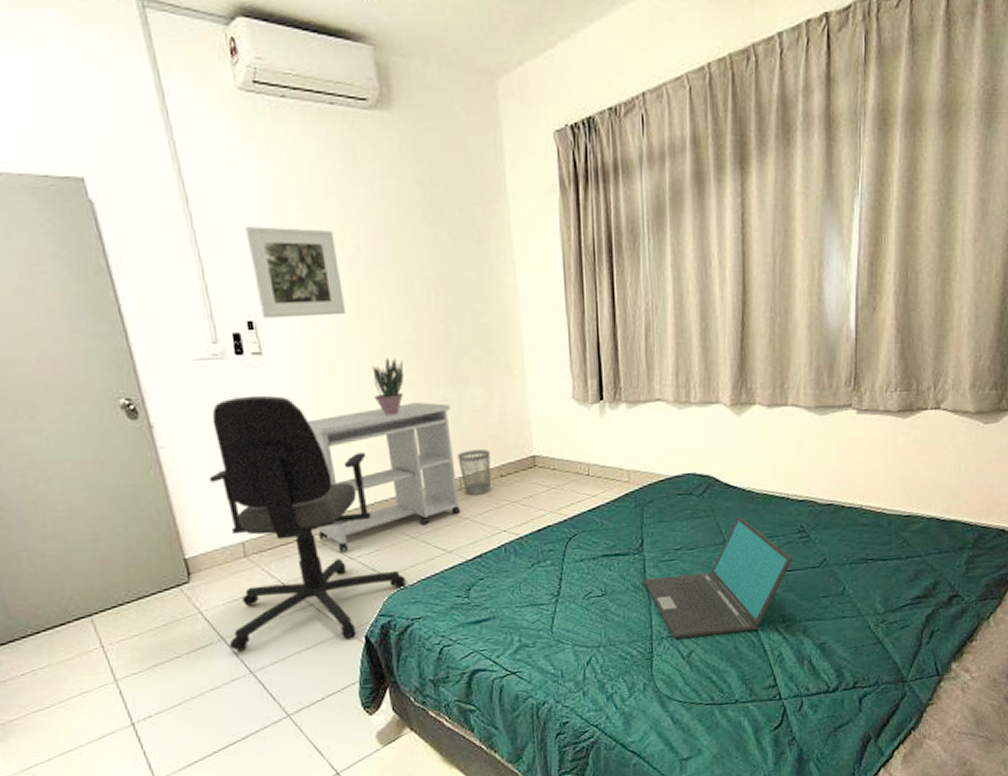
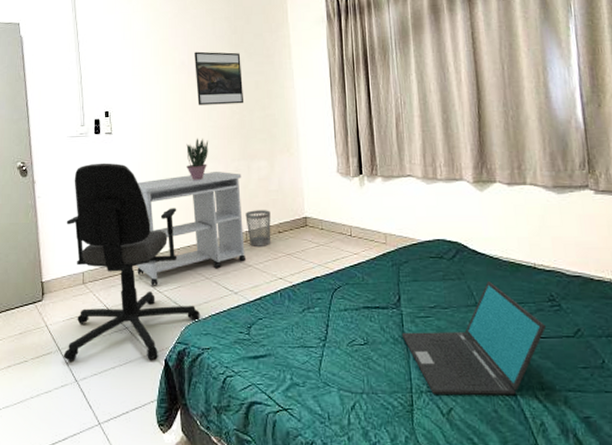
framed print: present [244,226,347,319] -> none [110,49,171,110]
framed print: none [374,232,450,312] -> present [194,51,244,105]

